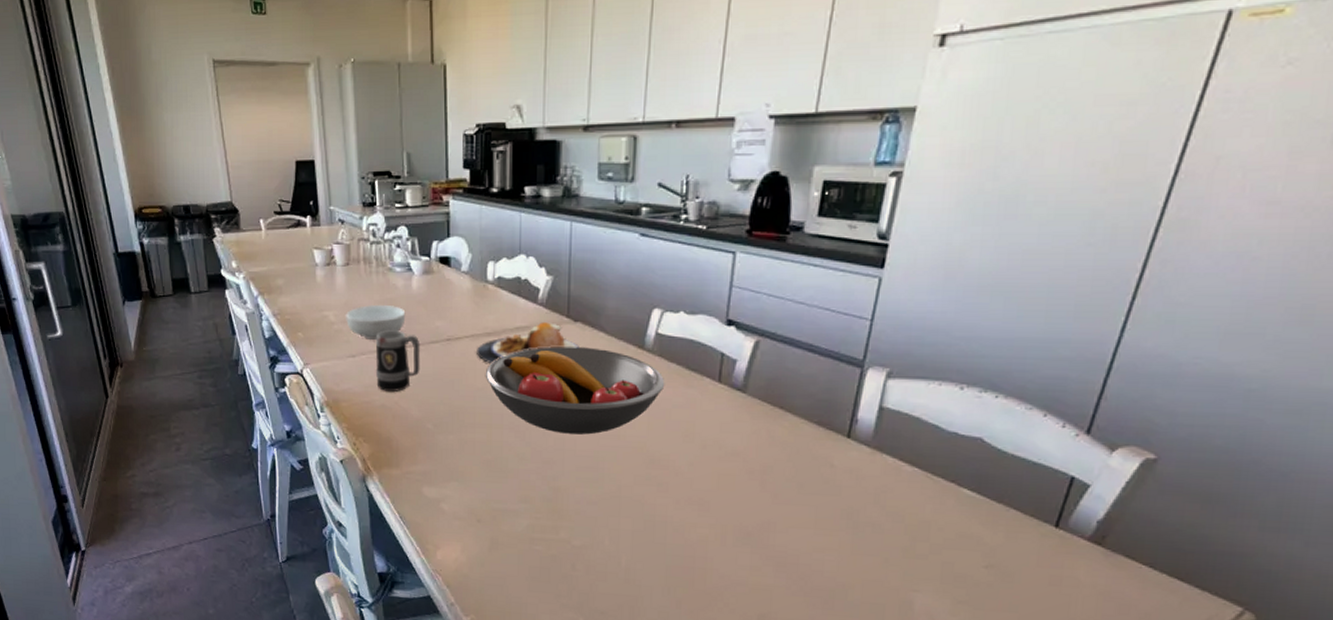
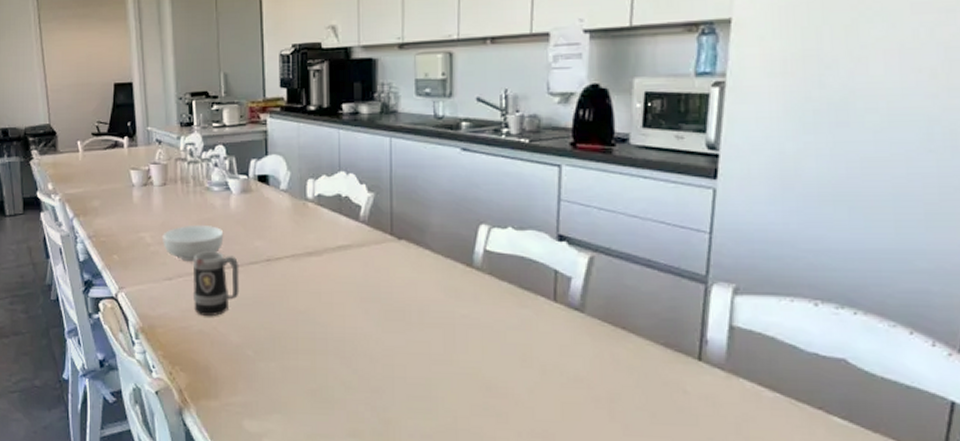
plate: present [477,322,579,364] -> none [298,241,405,286]
fruit bowl: present [485,346,665,435] -> none [307,266,498,360]

